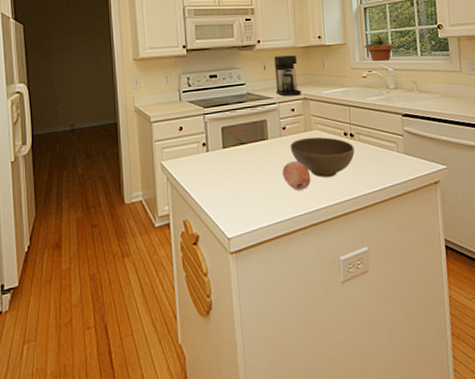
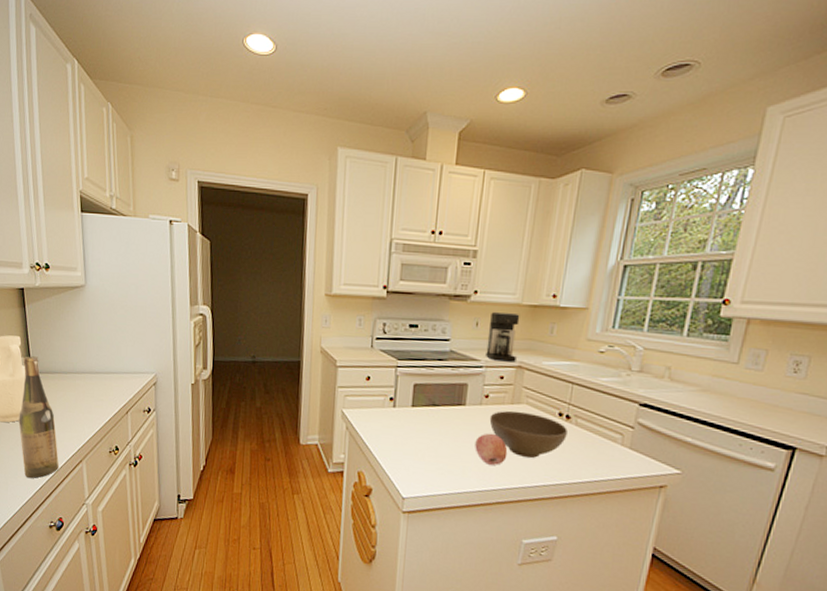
potted plant: present [364,32,397,62] -> none [611,300,657,337]

